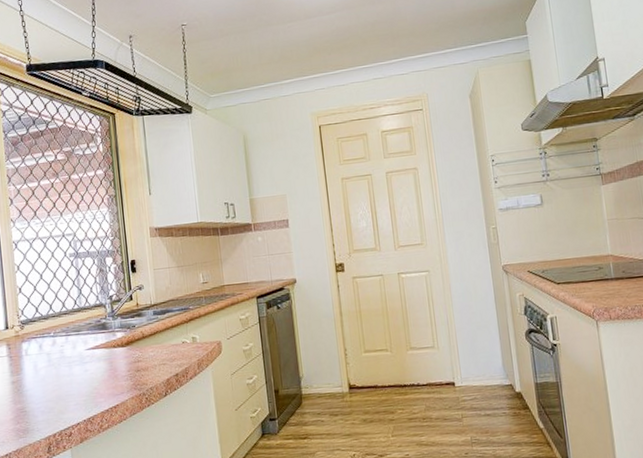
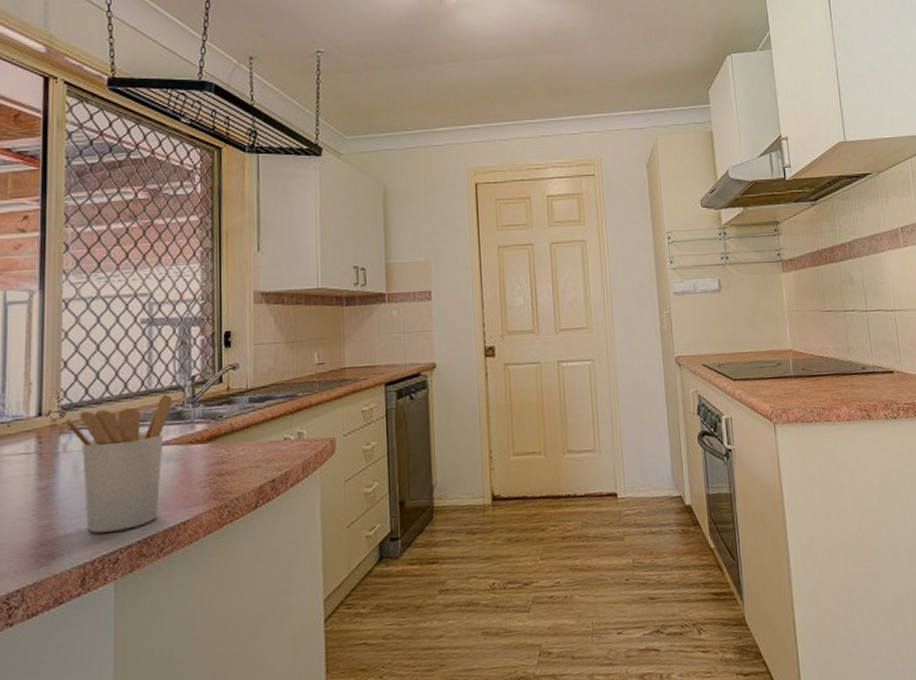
utensil holder: none [24,310,98,414] -> present [64,394,172,533]

